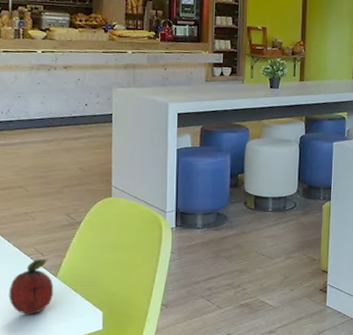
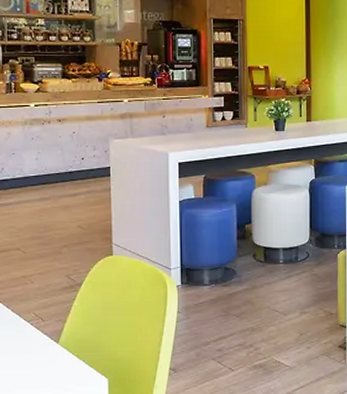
fruit: present [9,258,54,314] -> none [9,324,56,385]

